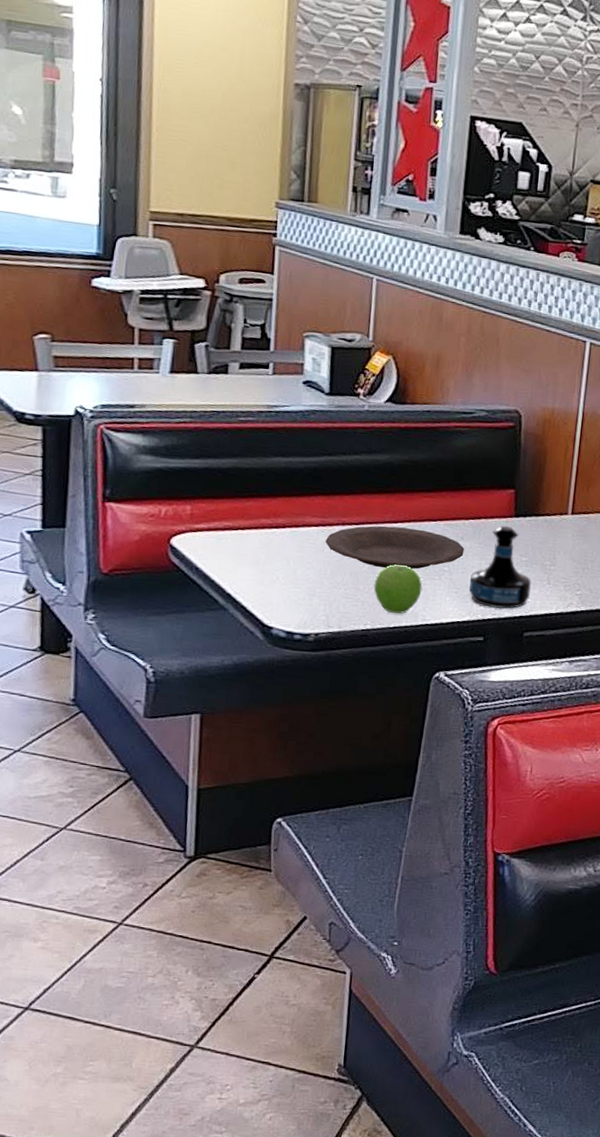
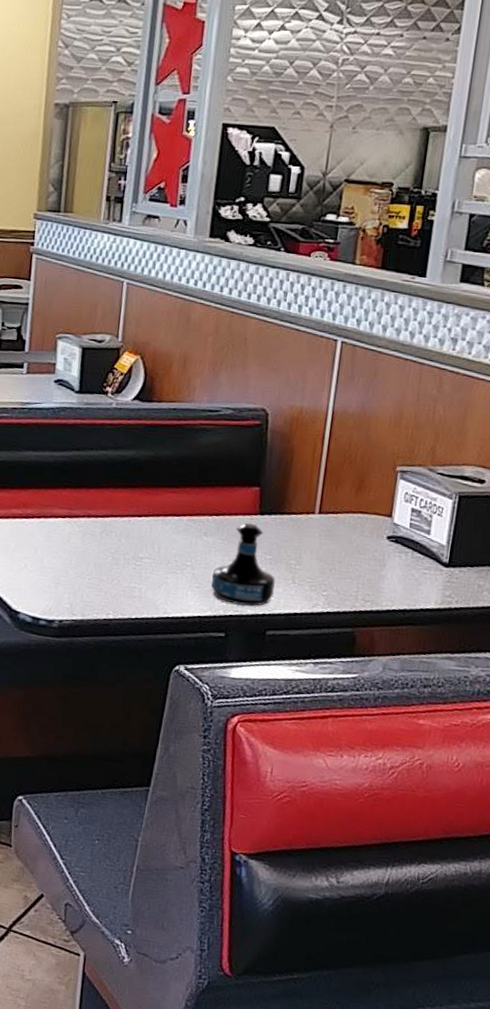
plate: present [325,525,465,569] -> none [71,519,208,563]
fruit: present [373,565,422,614] -> none [116,557,165,606]

